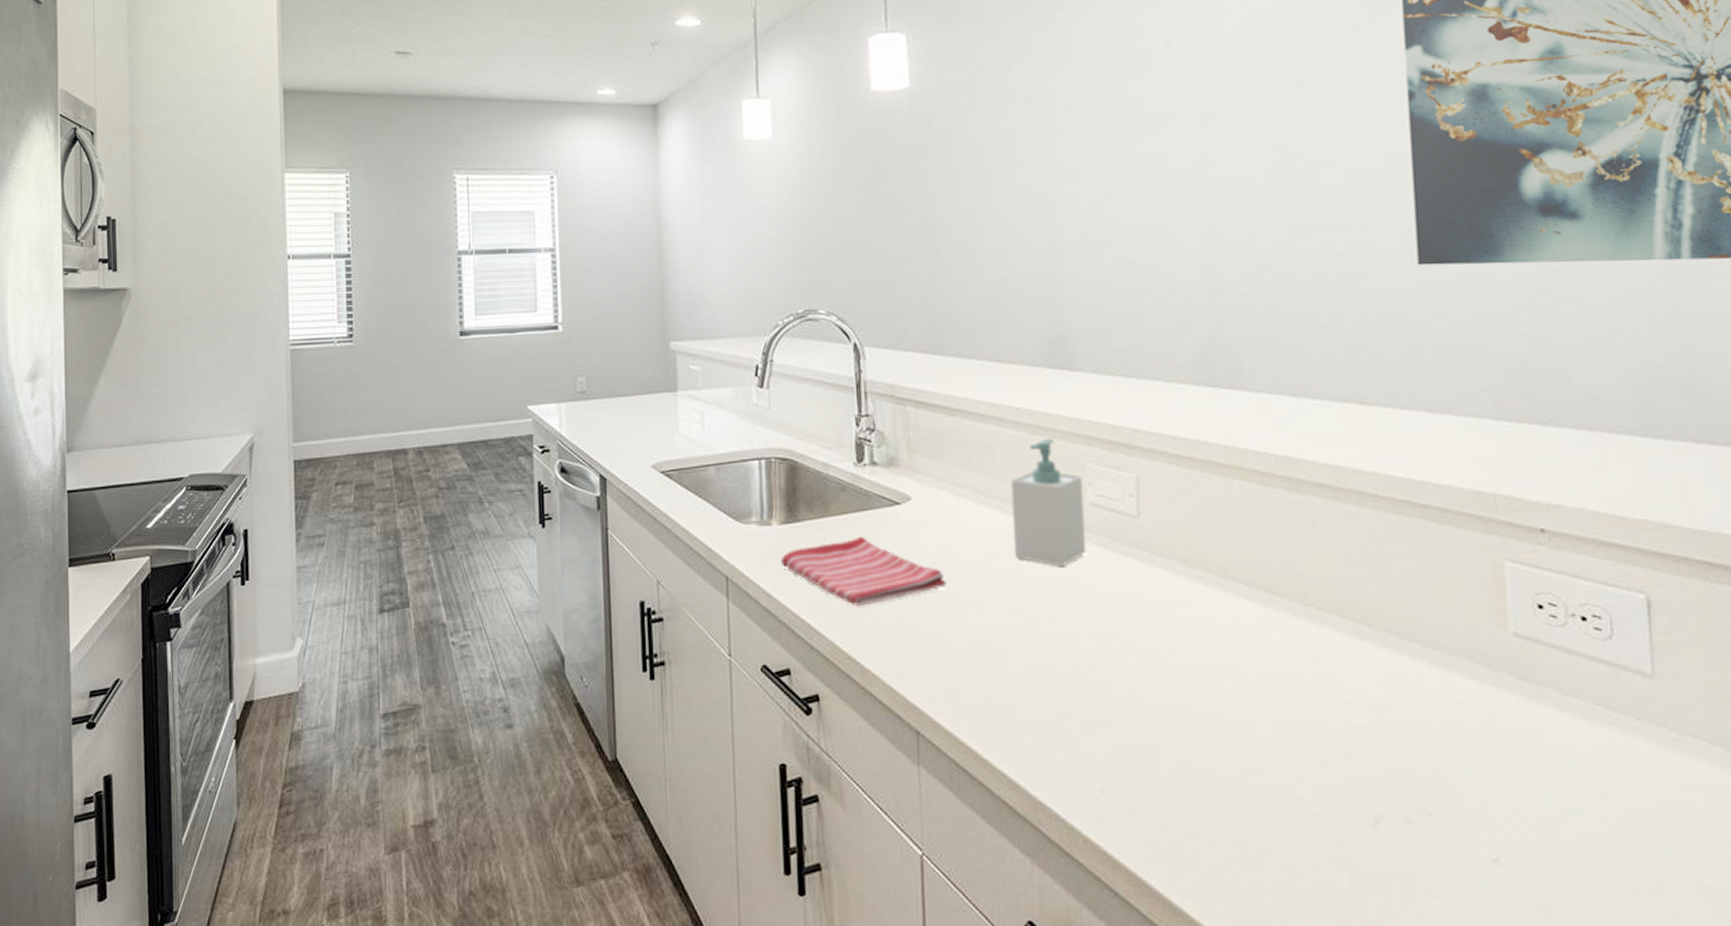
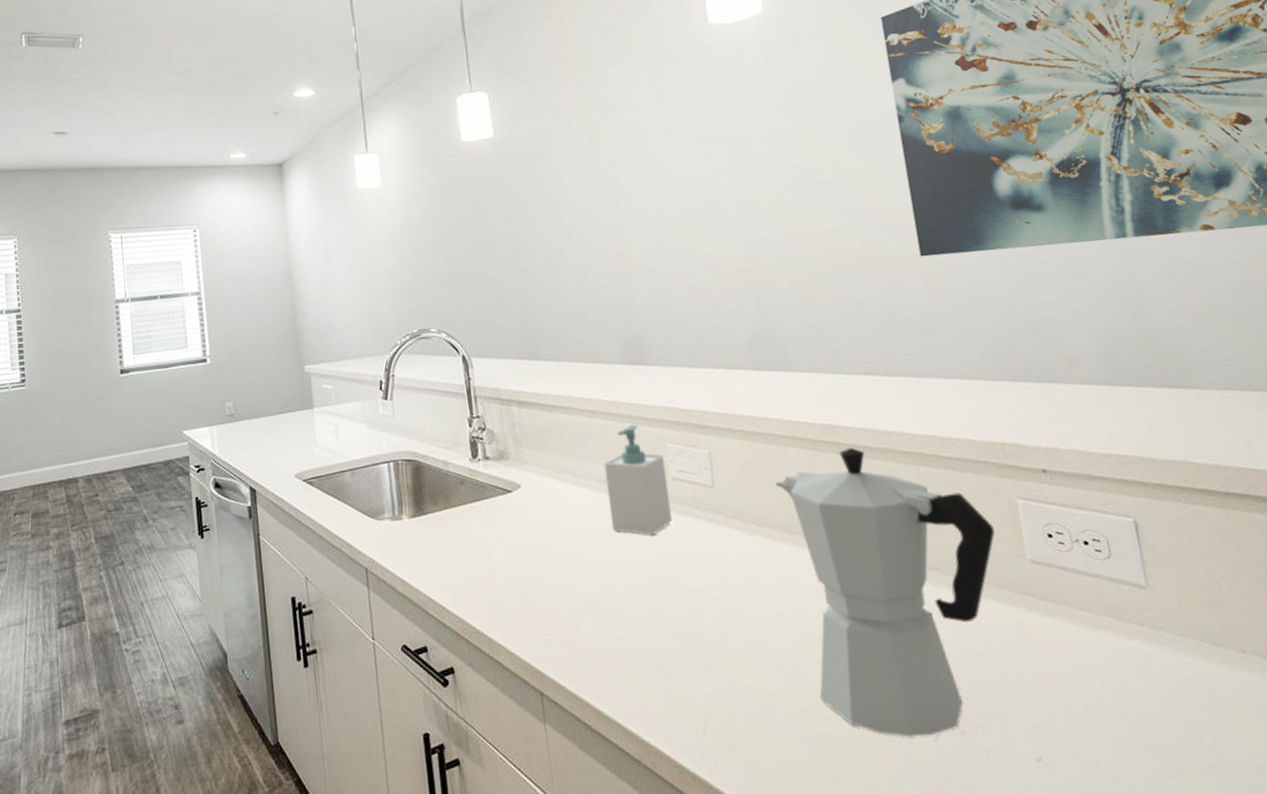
dish towel: present [780,536,947,607] -> none [412,523,557,586]
moka pot: none [1213,484,1473,821] -> present [776,447,995,737]

